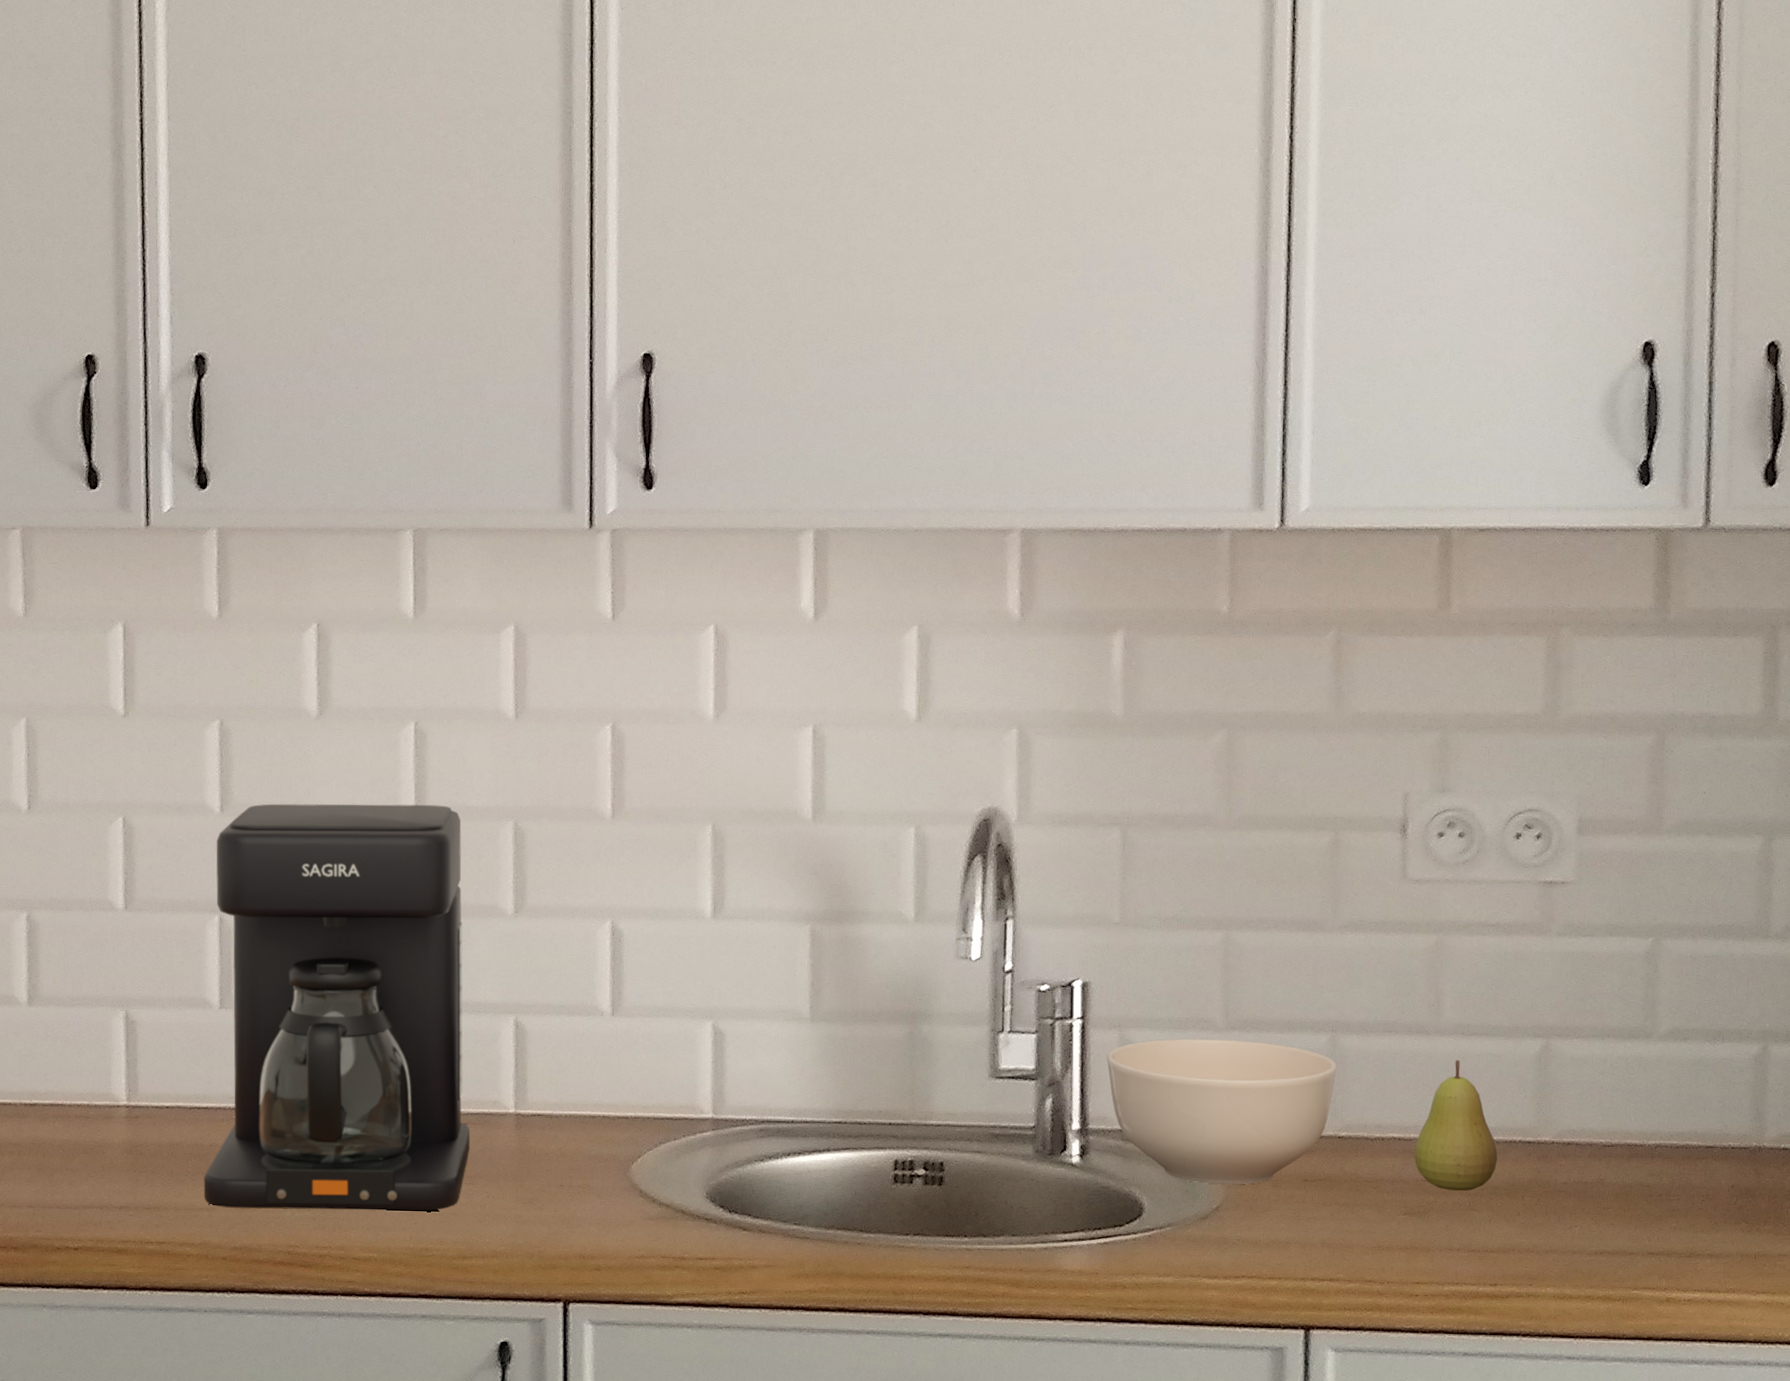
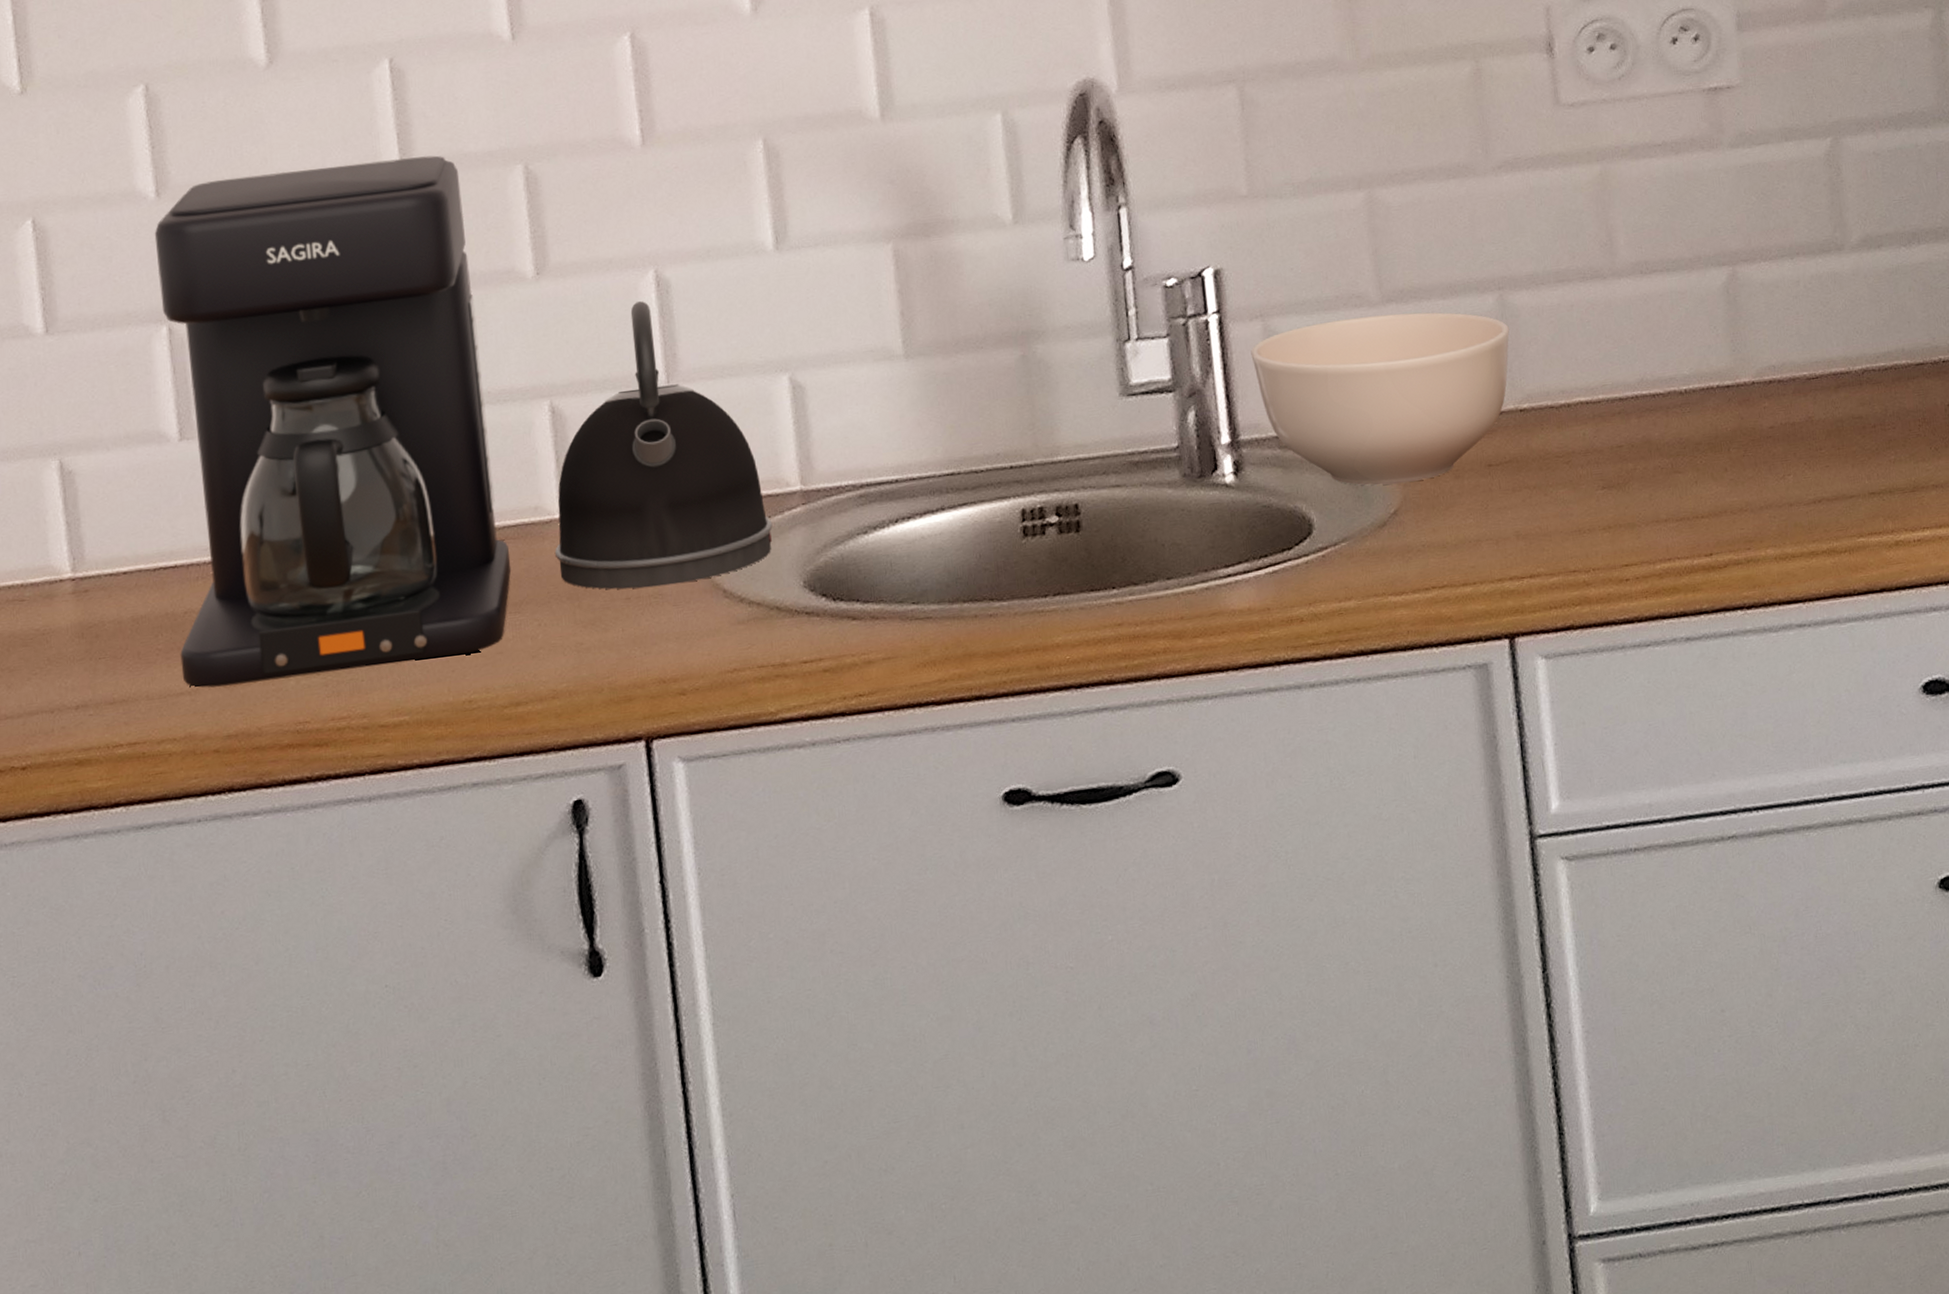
kettle: none [506,945,686,1180] -> present [554,301,773,590]
fruit: present [1414,1059,1497,1191] -> none [1605,302,1696,454]

